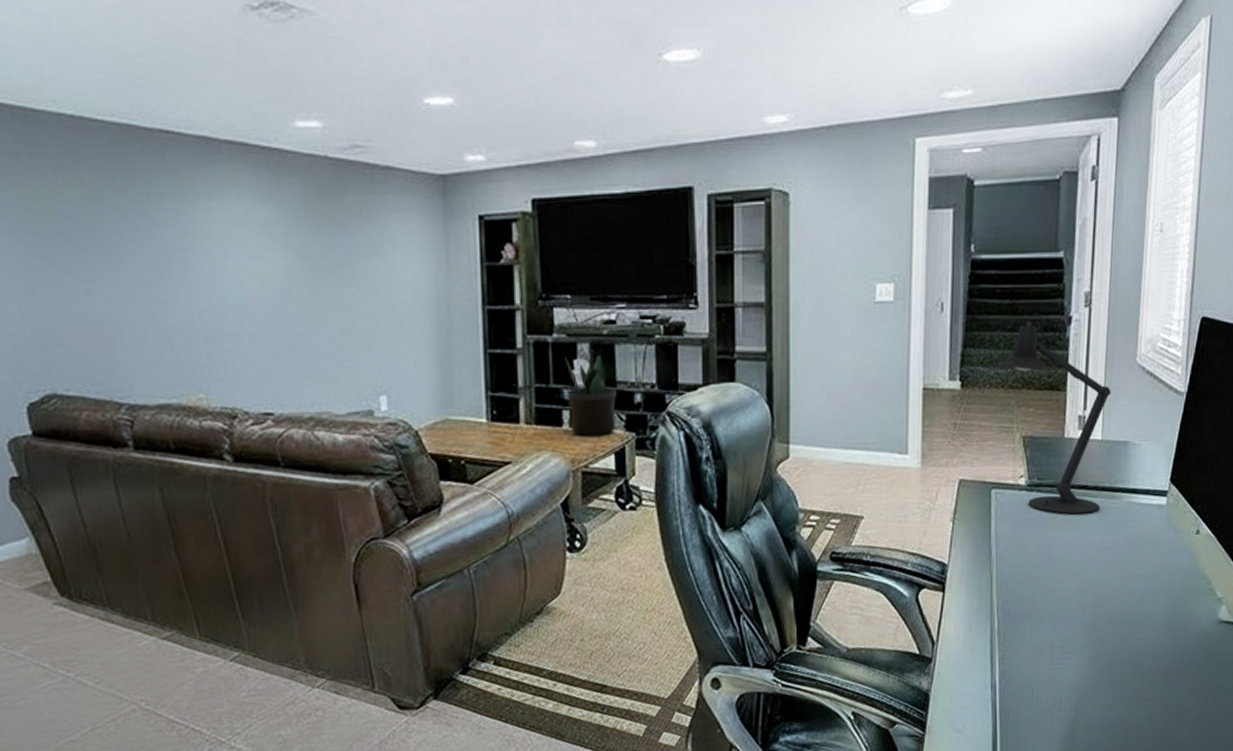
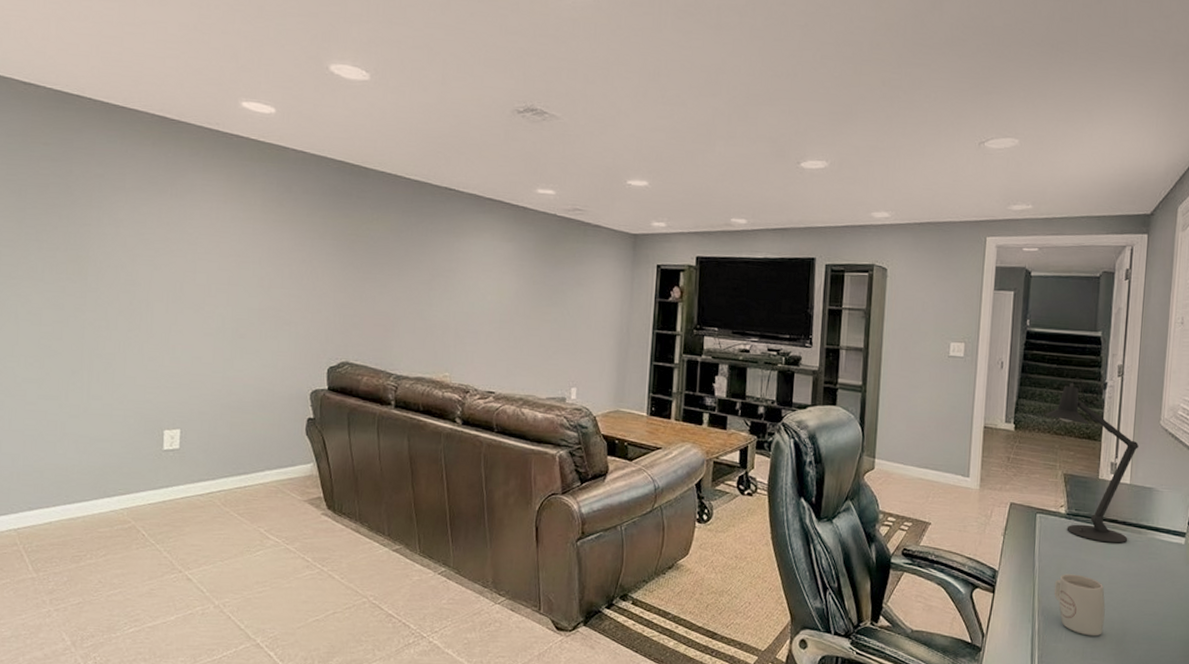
planter: present [565,355,616,437] -> none [708,373,745,436]
mug: none [1015,556,1076,628] -> present [1054,574,1106,636]

